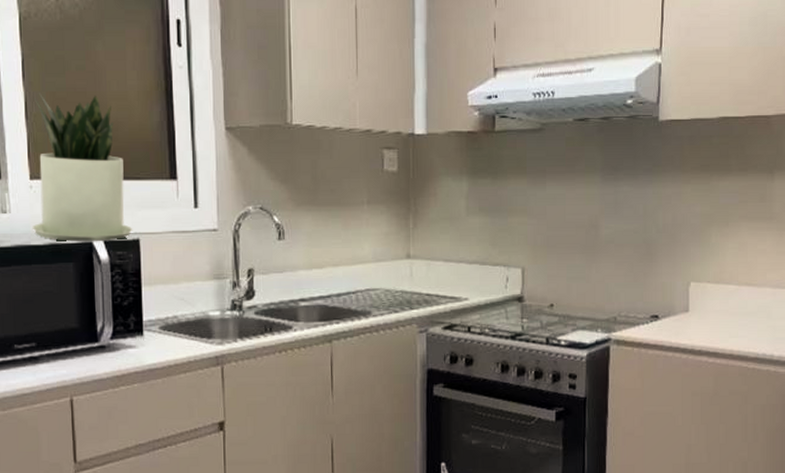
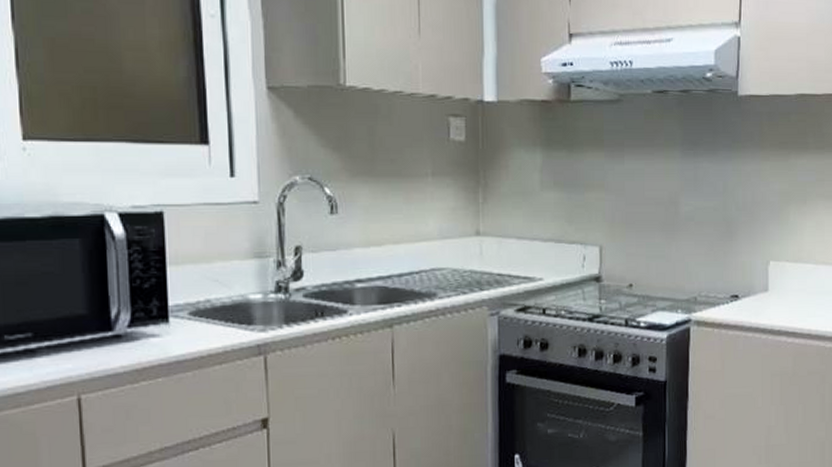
planter: present [32,93,133,242] -> none [25,38,155,215]

